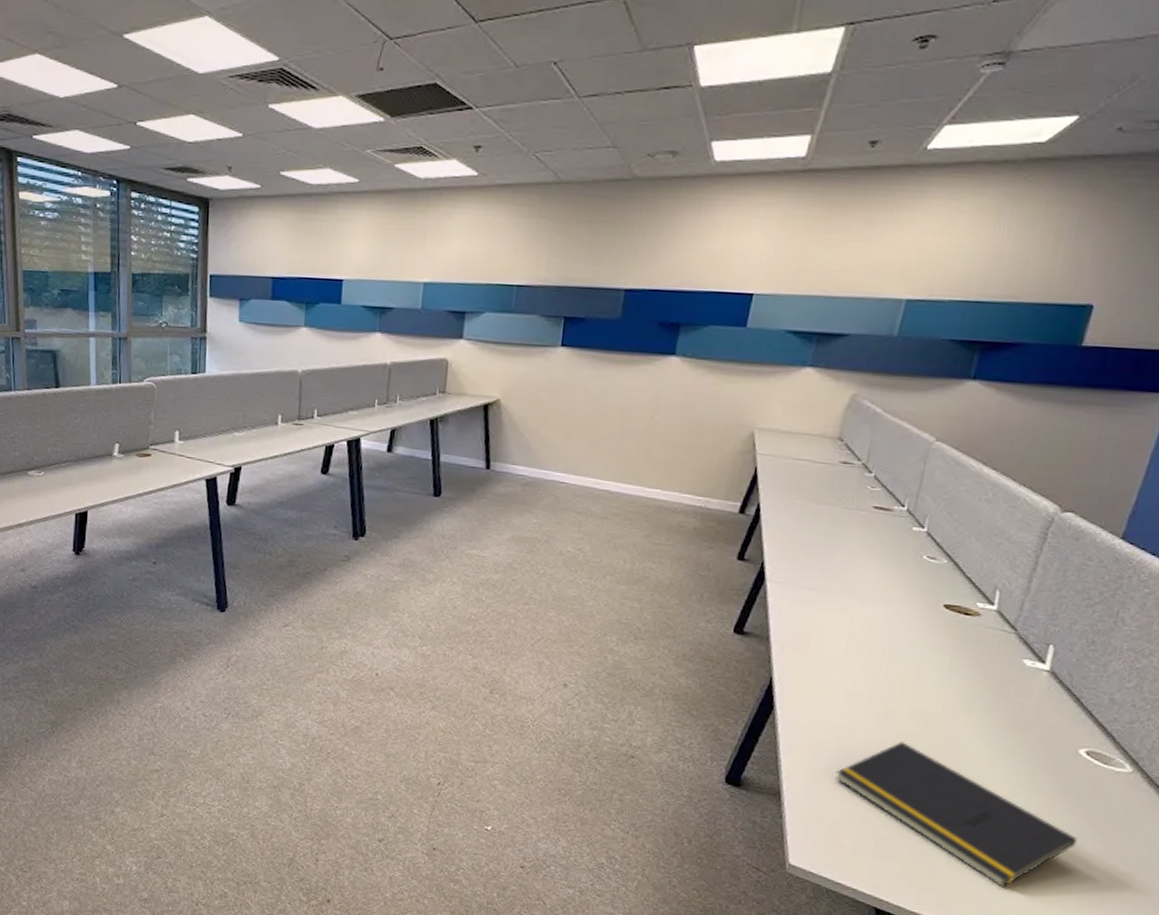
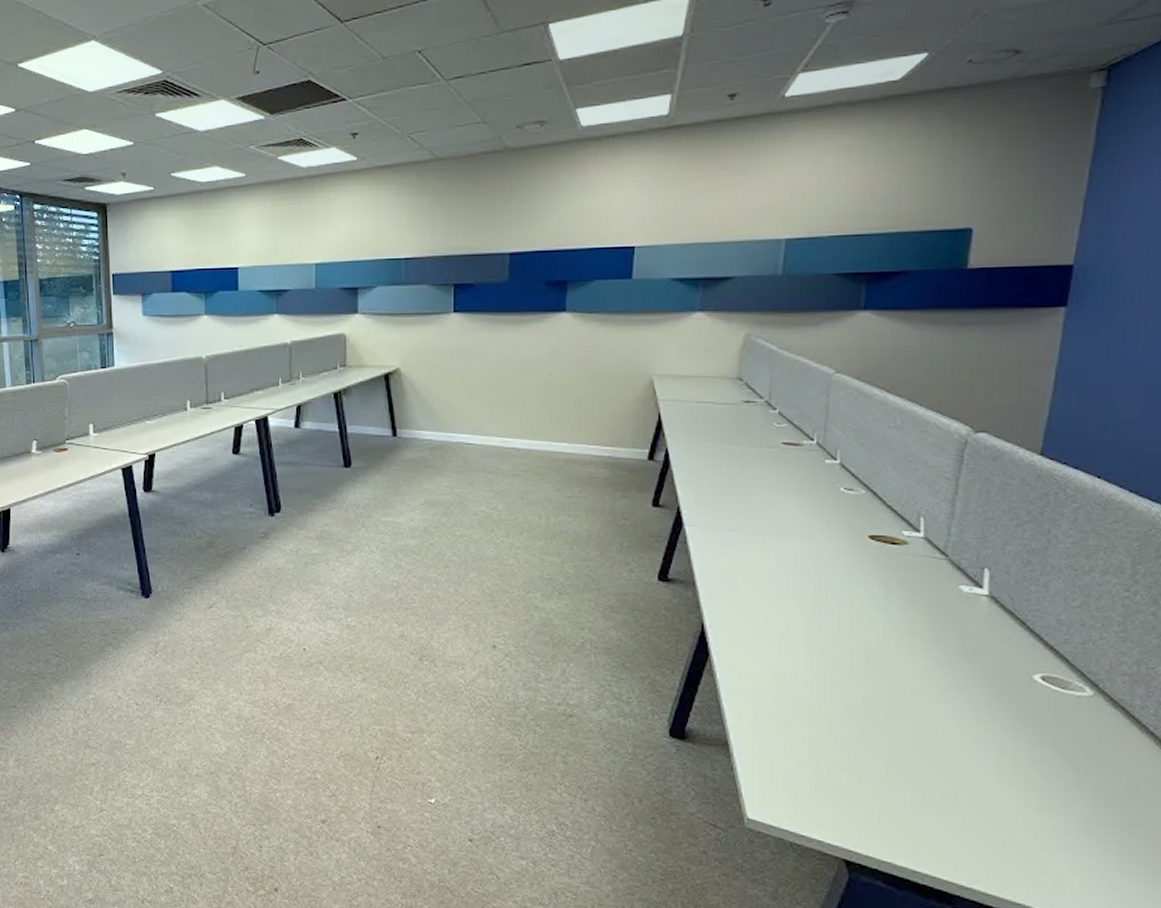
notepad: present [835,741,1078,888] -> none [783,679,1048,829]

